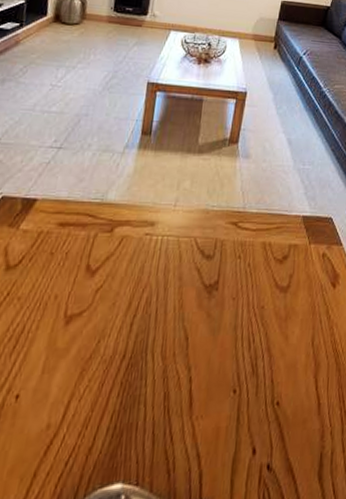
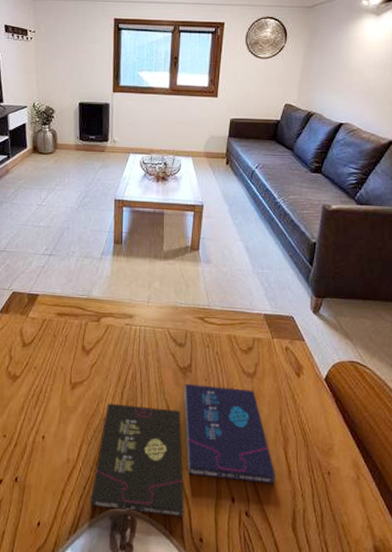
music album box set: none [72,305,304,490] -> present [91,383,276,517]

